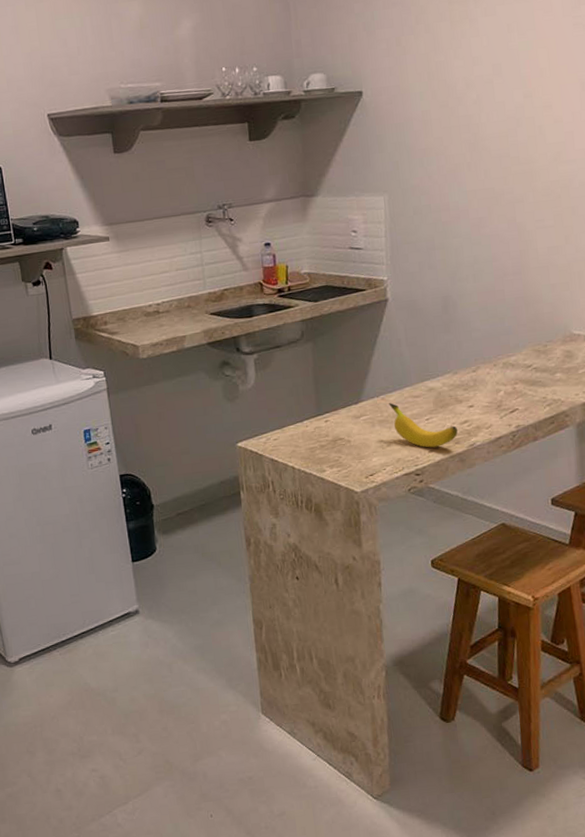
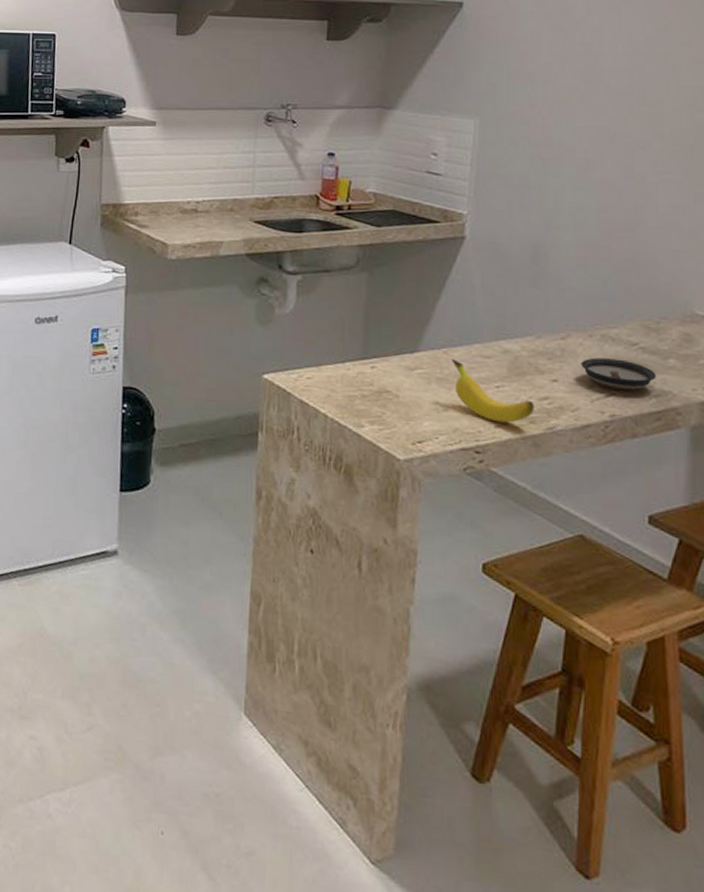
saucer: none [490,380,548,405] -> present [581,357,656,391]

